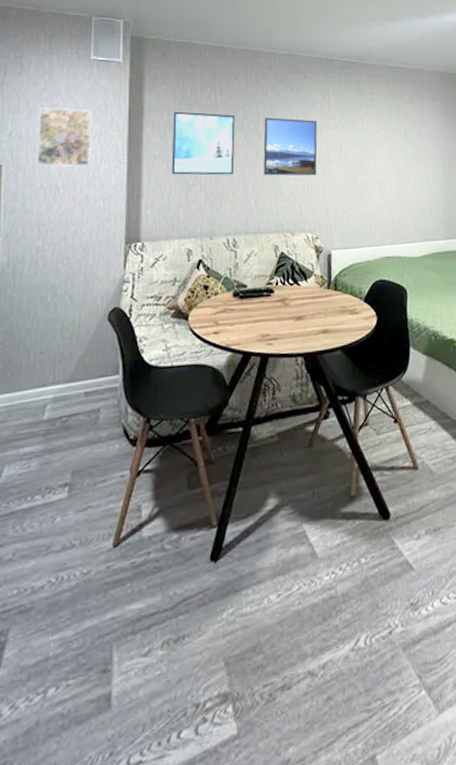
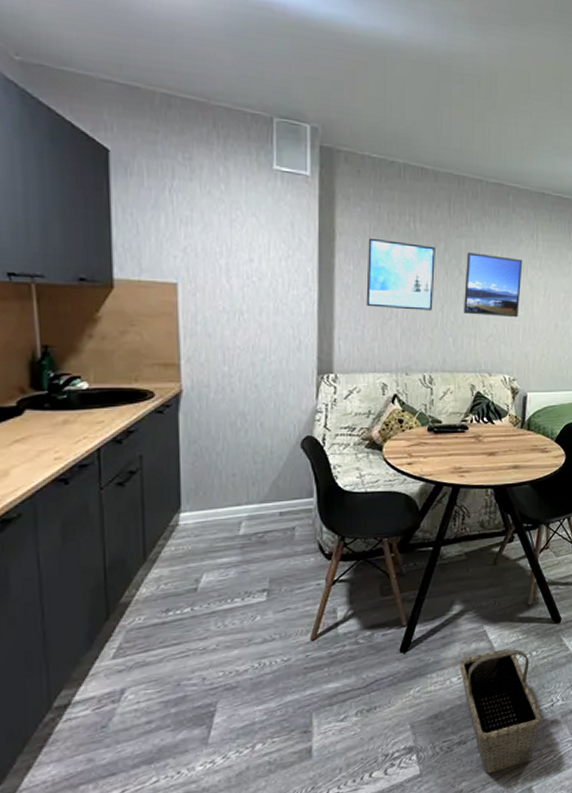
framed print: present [37,107,92,167] -> none [216,221,277,290]
basket: none [278,554,379,735] -> present [459,648,541,774]

